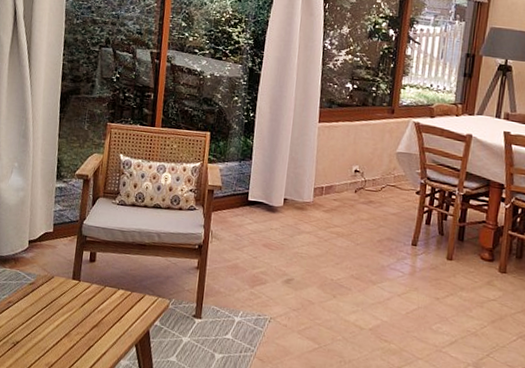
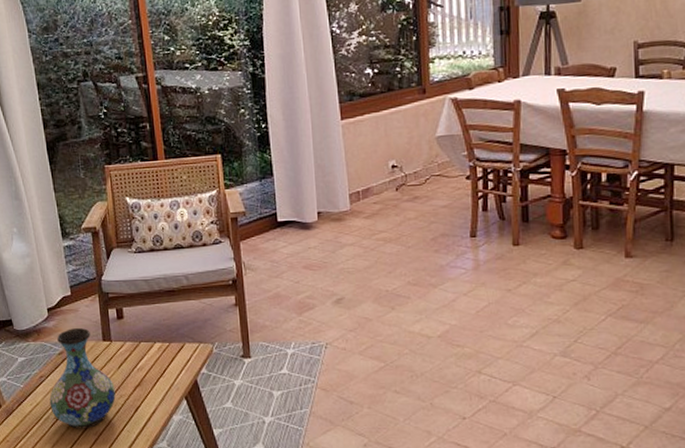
vase: none [11,262,74,359] -> present [49,328,116,429]

